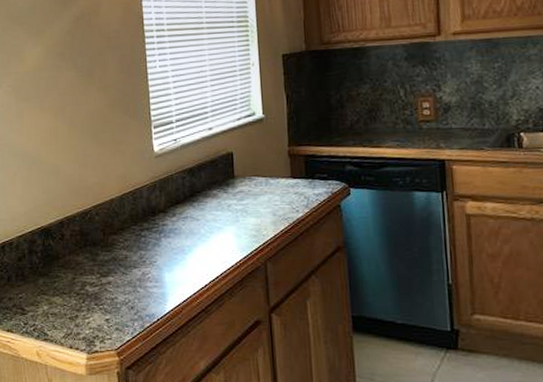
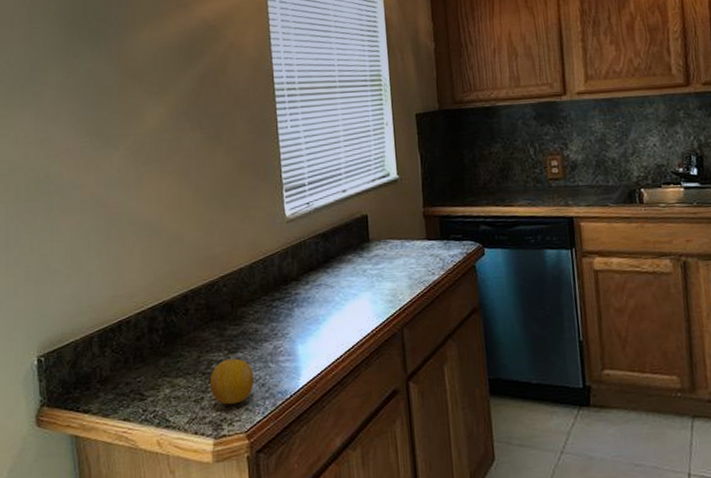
fruit: none [83,282,124,324] -> present [210,358,254,405]

